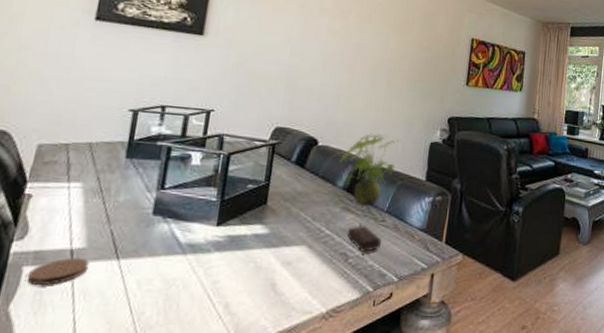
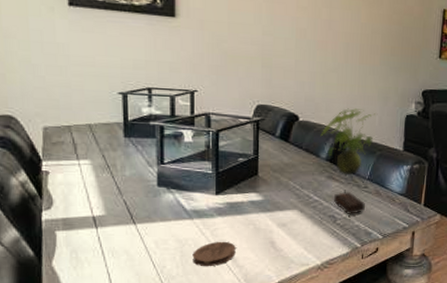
coaster: present [26,257,90,285] -> none [61,223,111,246]
coaster: none [177,282,231,314] -> present [192,241,236,267]

